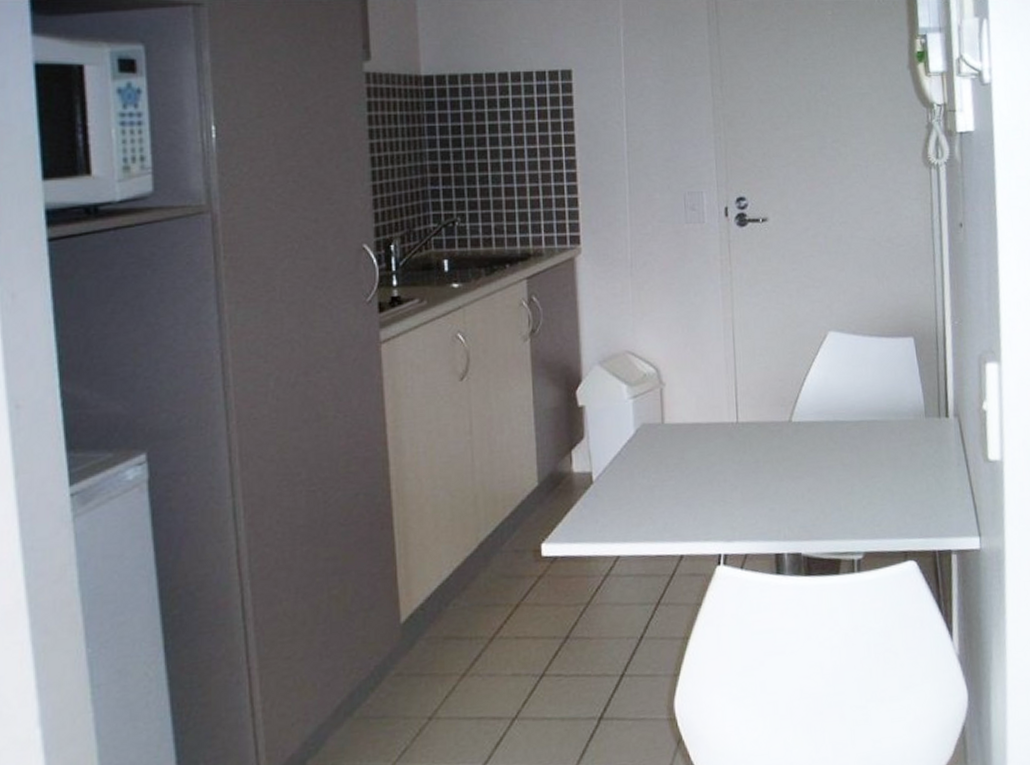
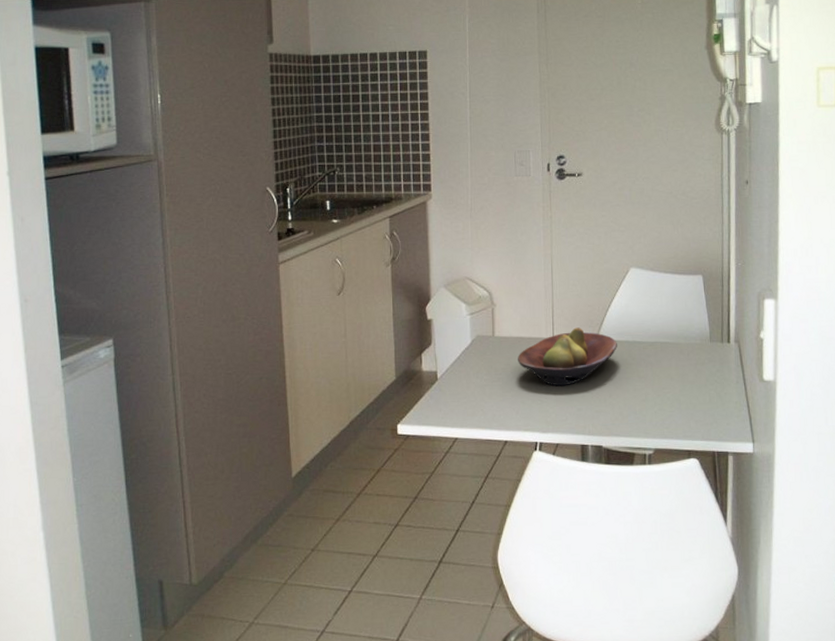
fruit bowl: none [694,407,816,483] -> present [518,327,617,386]

